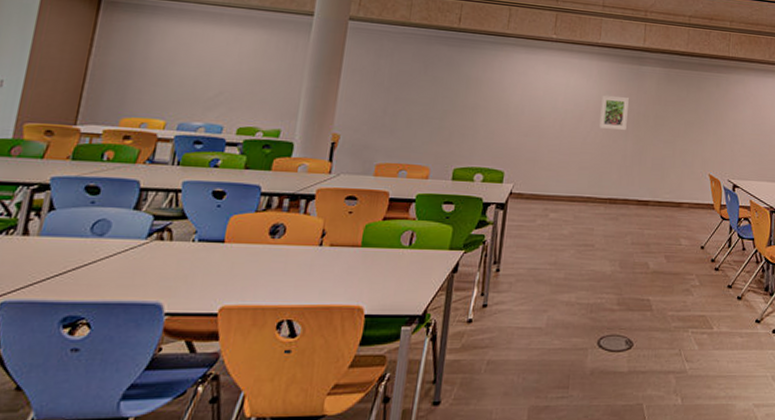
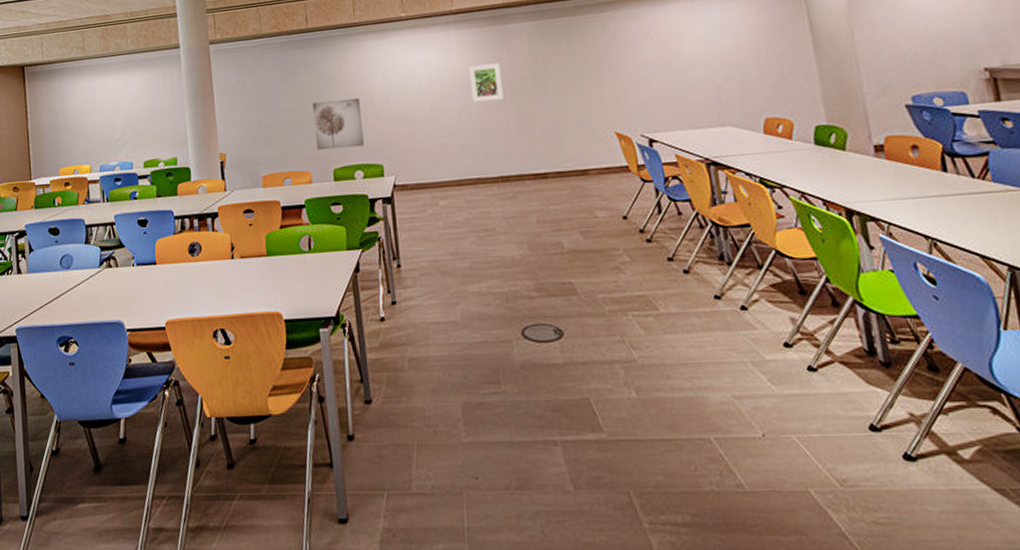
wall art: none [441,100,496,151] -> present [312,97,364,151]

